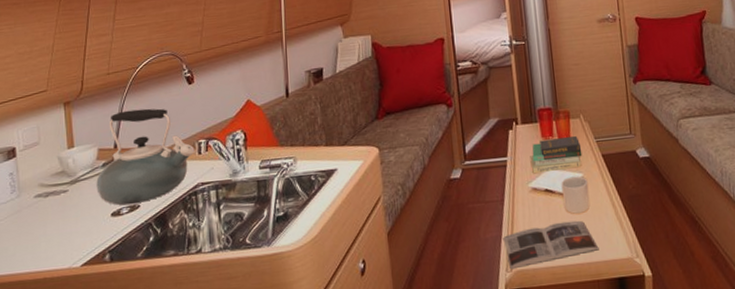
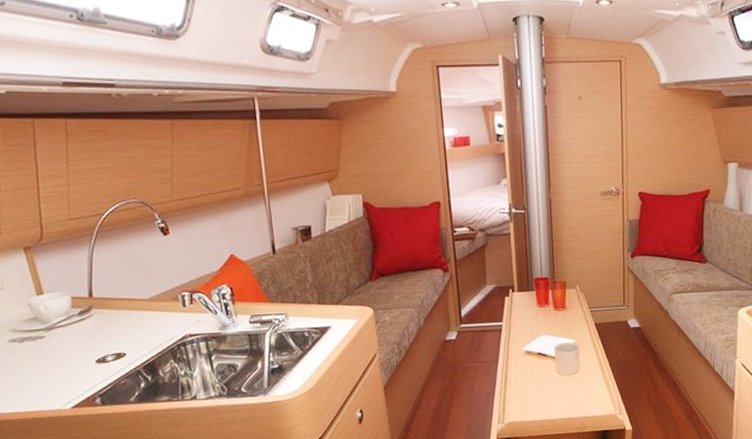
kettle: present [96,108,195,206] -> none [74,258,179,353]
magazine: present [503,220,599,269] -> none [496,381,586,421]
books: present [530,136,582,174] -> none [525,305,576,339]

